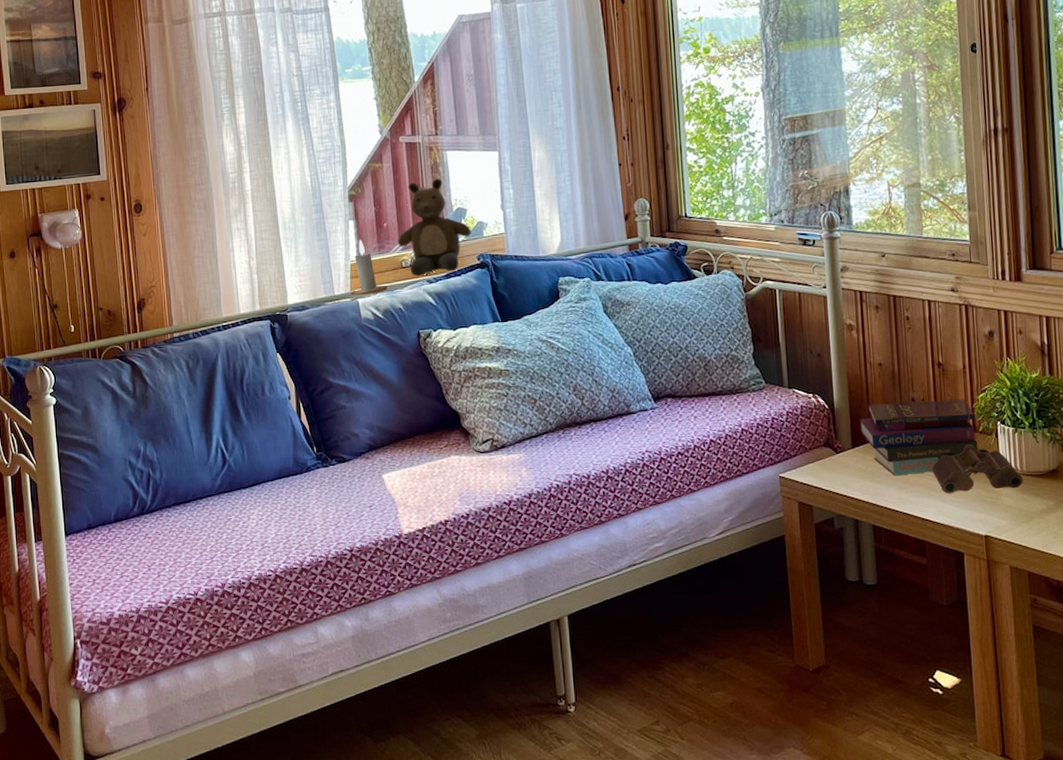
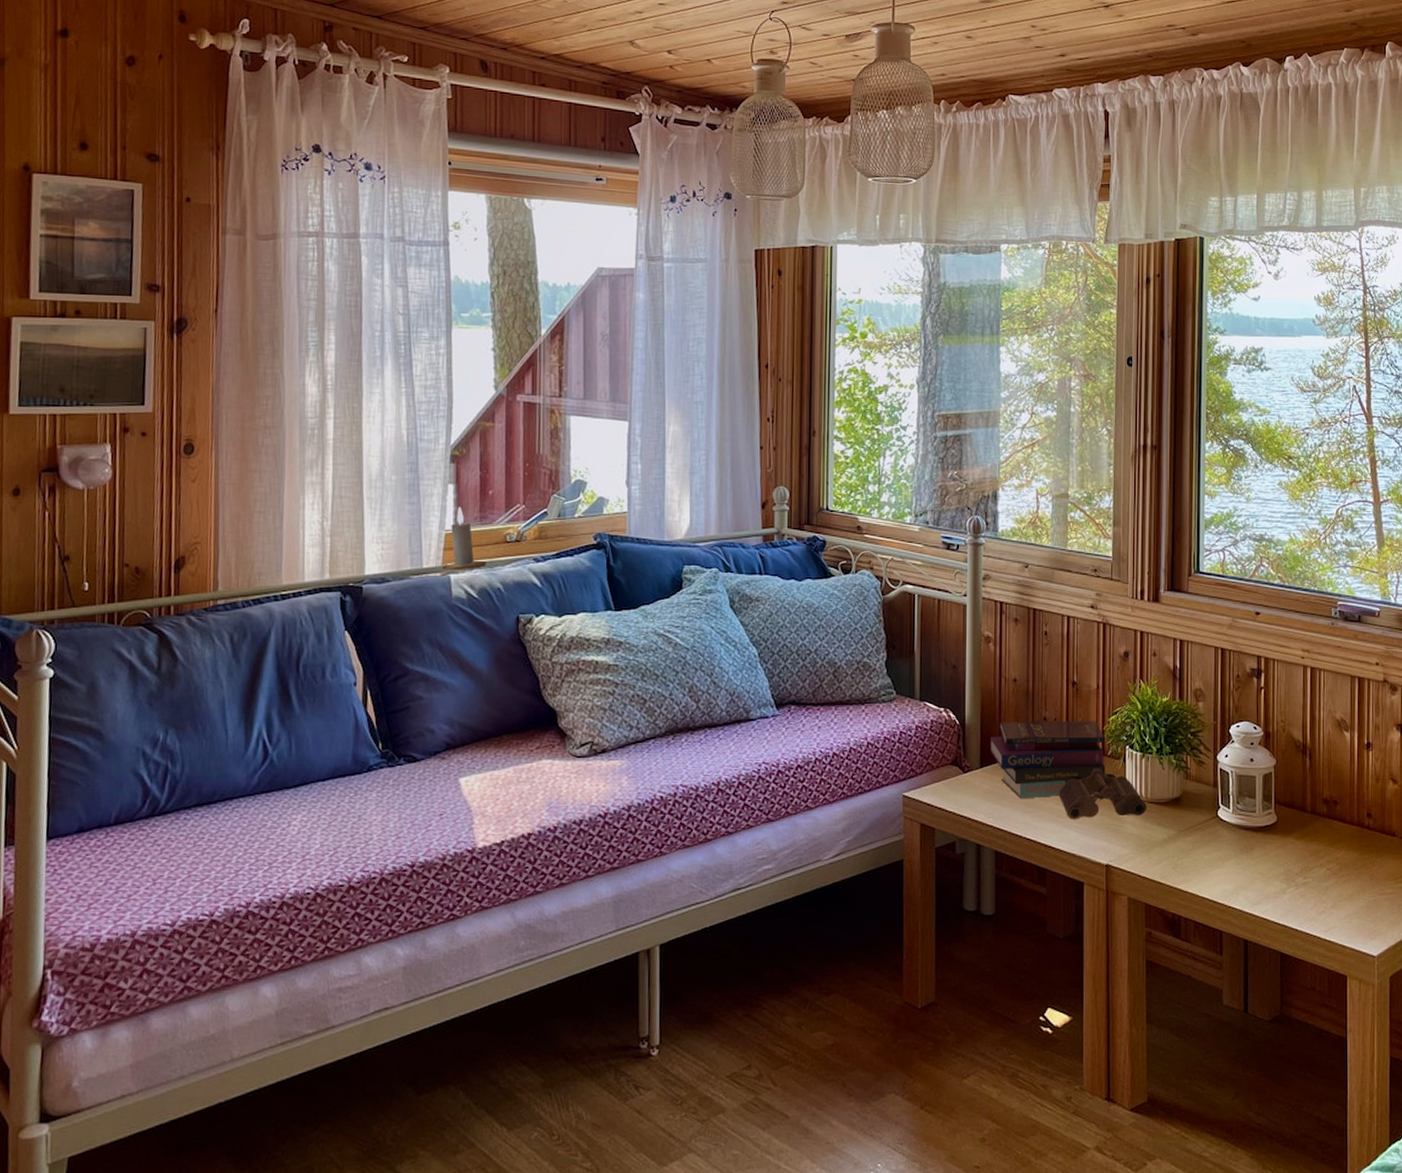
bear: present [398,178,471,277] -> none [504,445,590,554]

